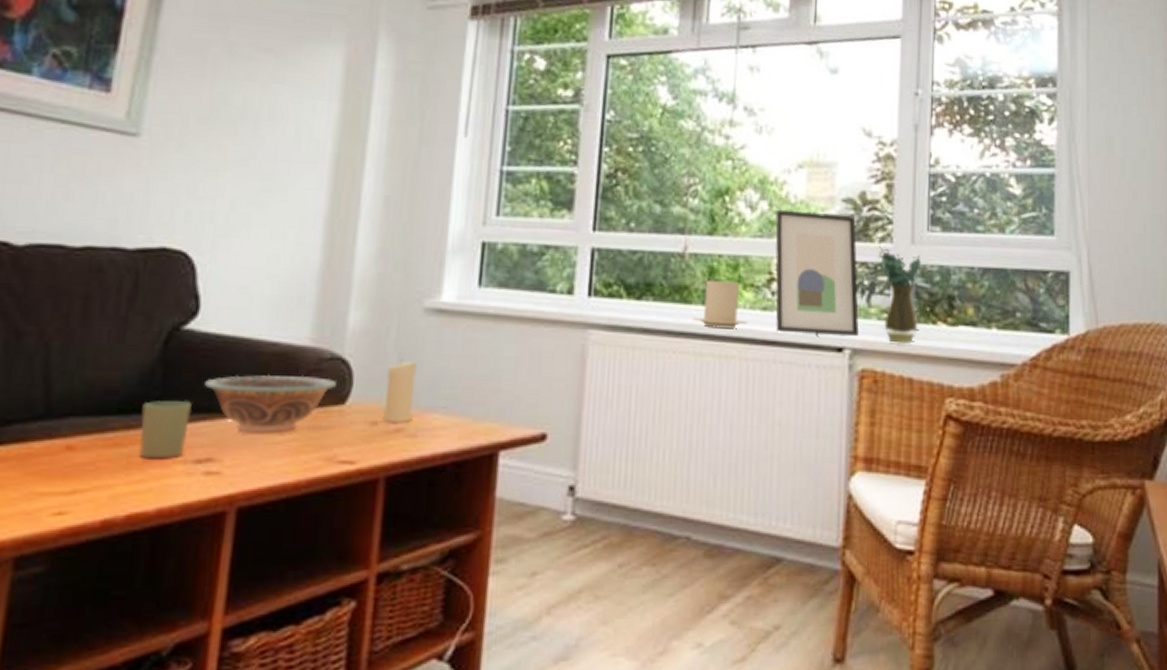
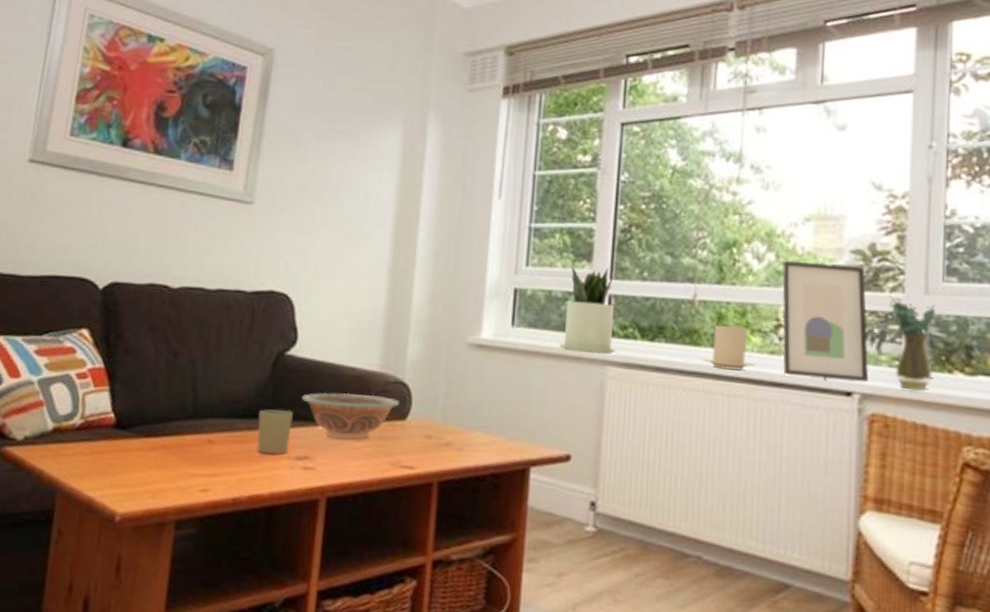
candle: present [380,359,417,424] -> none [433,385,462,439]
planter: none [534,217,600,316] -> present [559,267,617,354]

